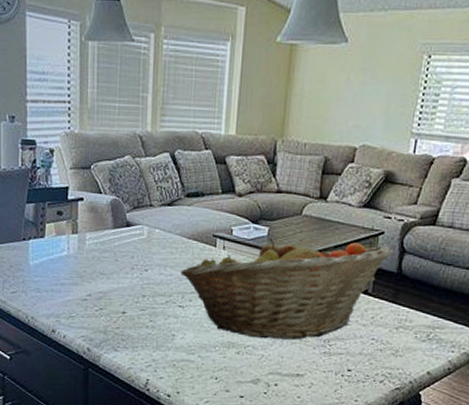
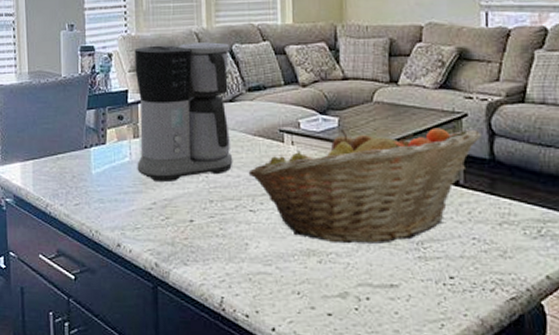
coffee maker: none [74,144,172,277] -> present [134,42,233,183]

